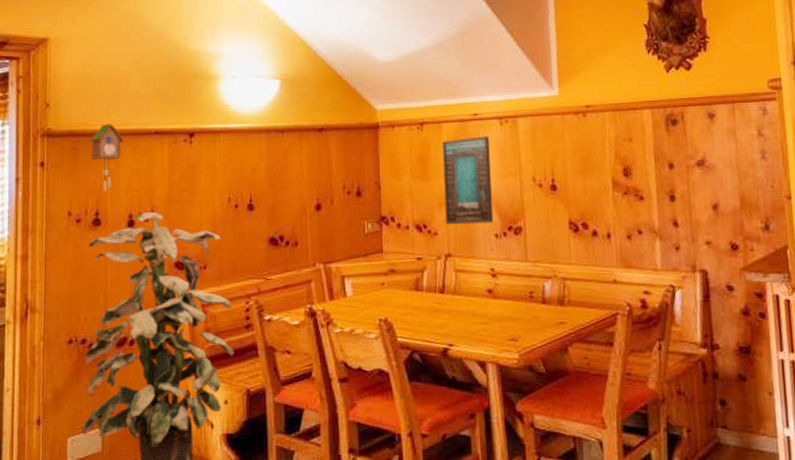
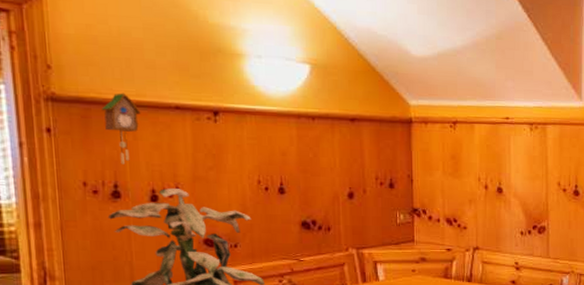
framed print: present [442,136,494,225] -> none [474,139,520,222]

